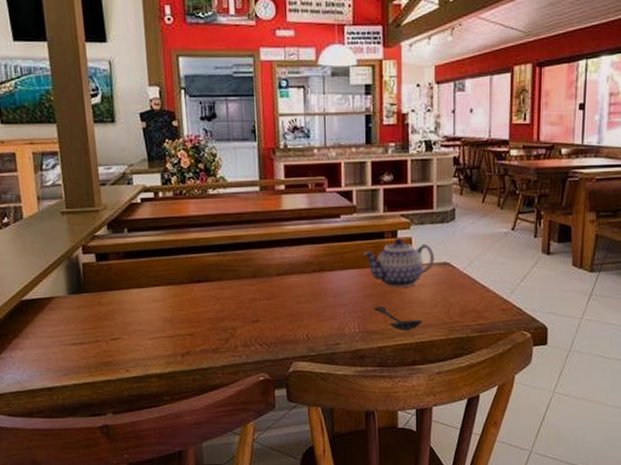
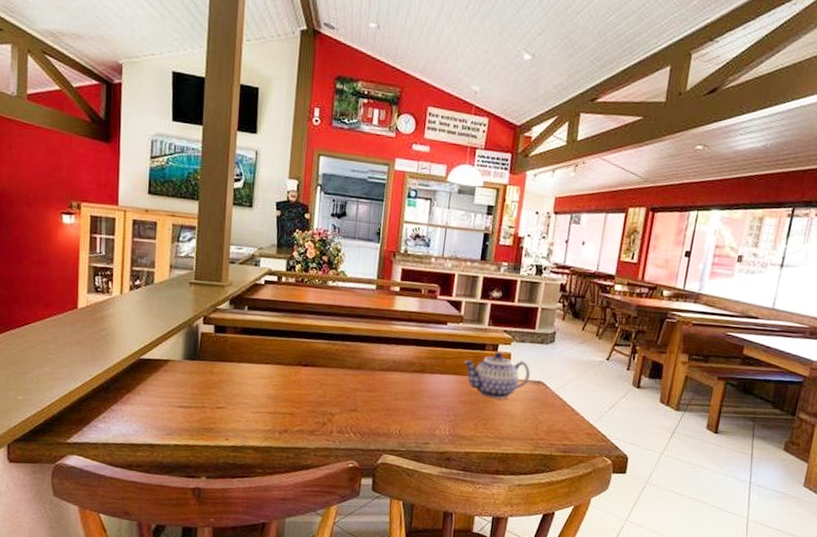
spoon: present [374,306,423,332] -> none [466,413,511,441]

